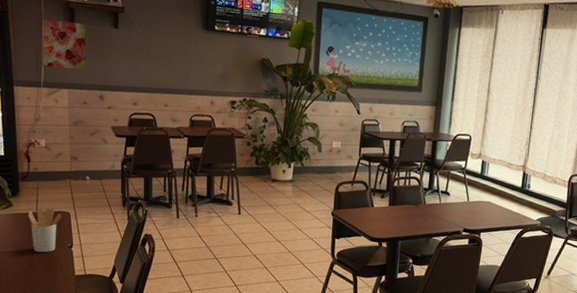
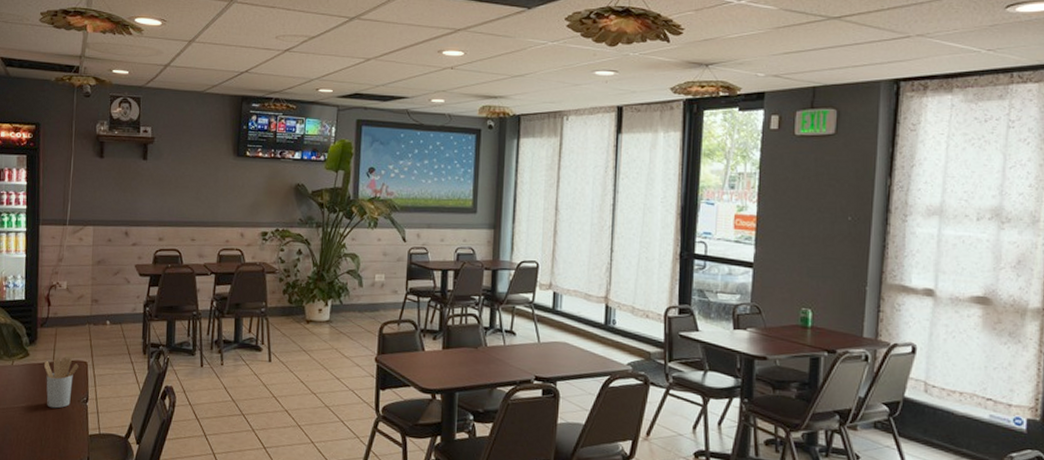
wall art: present [42,19,86,70] -> none [70,154,115,205]

